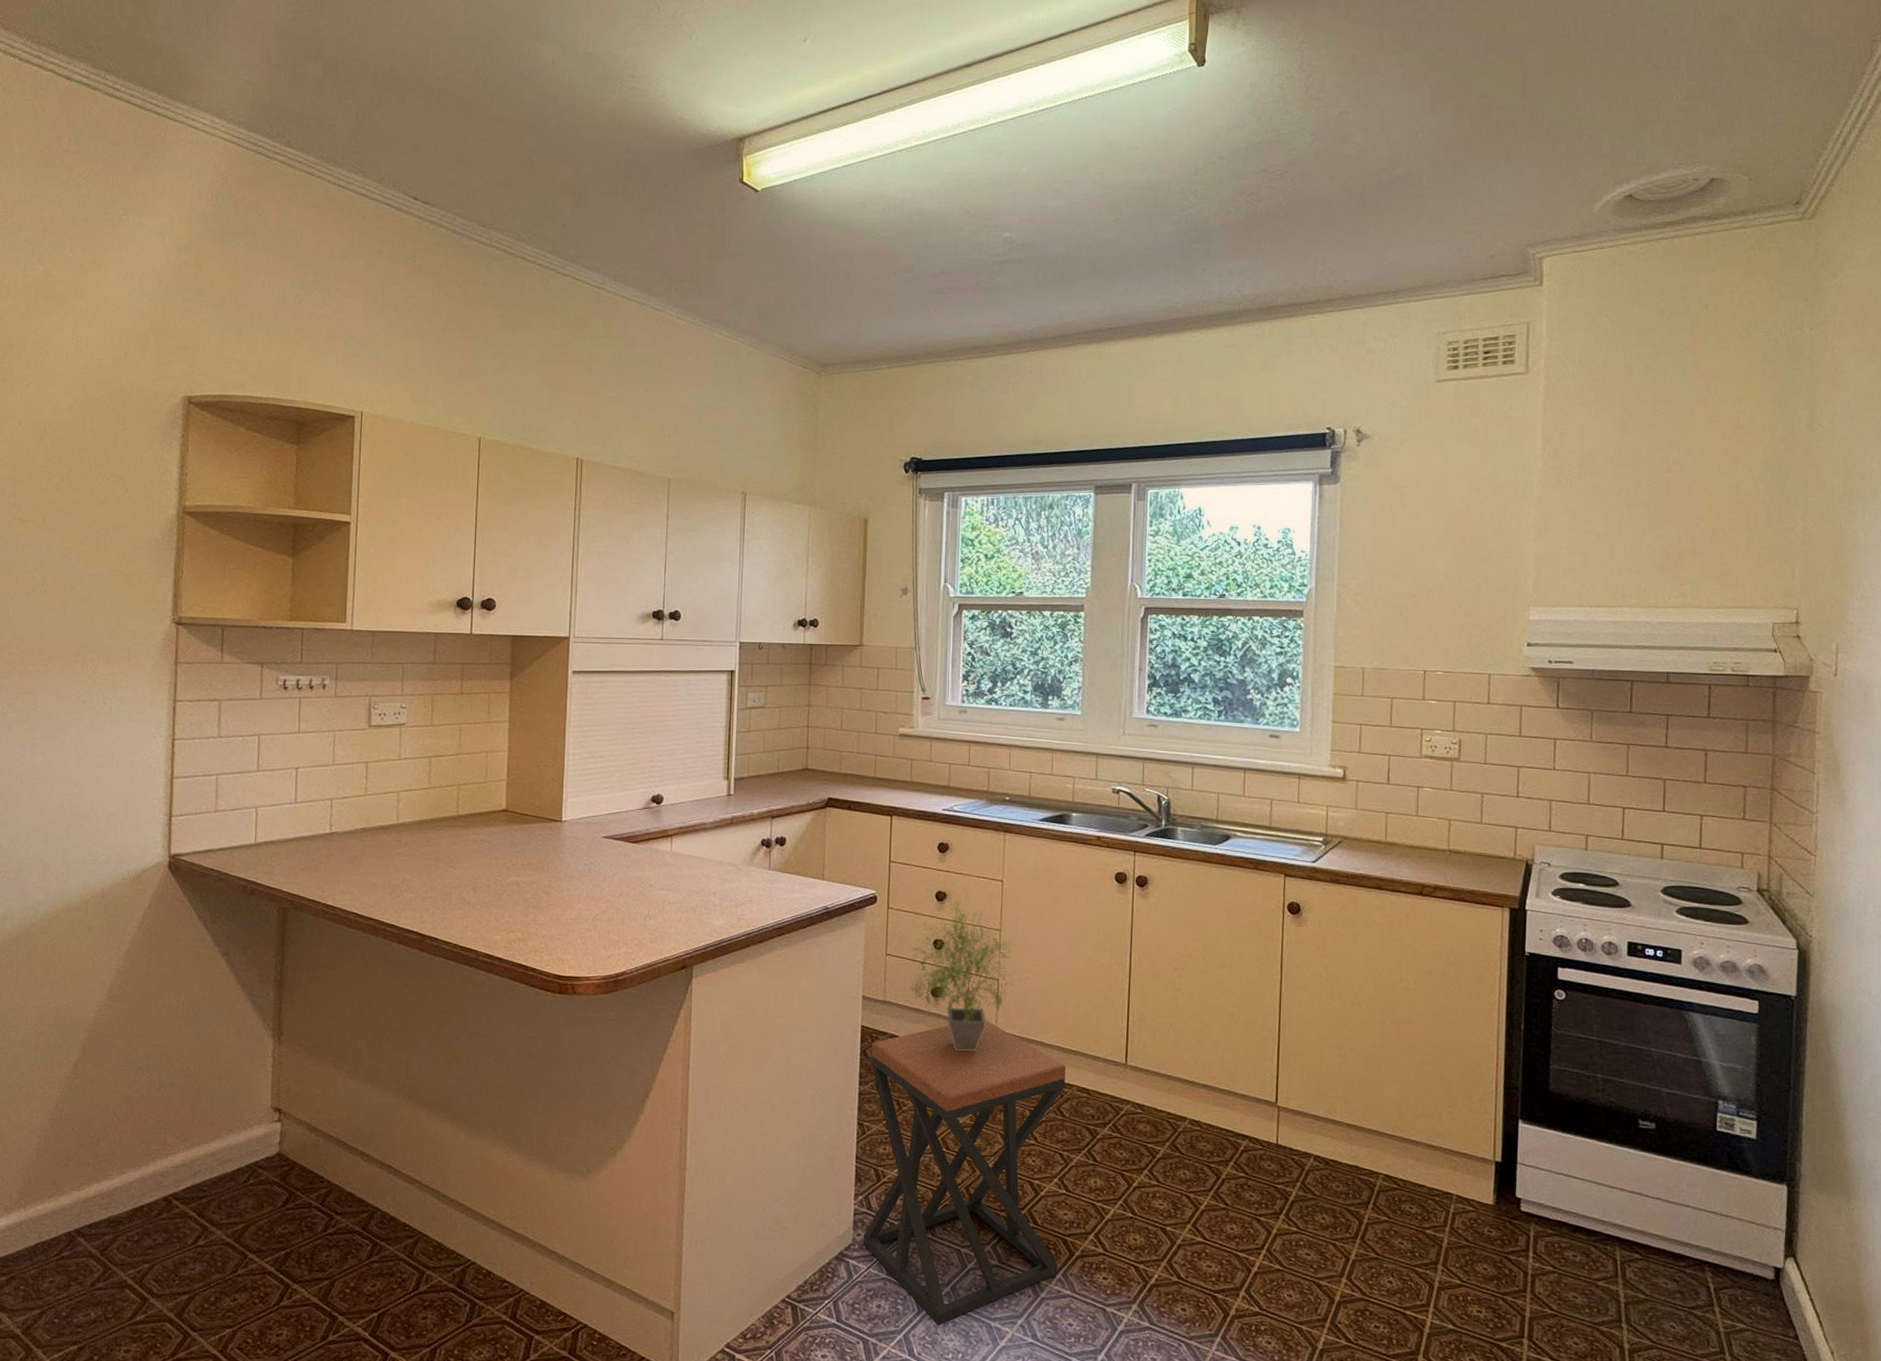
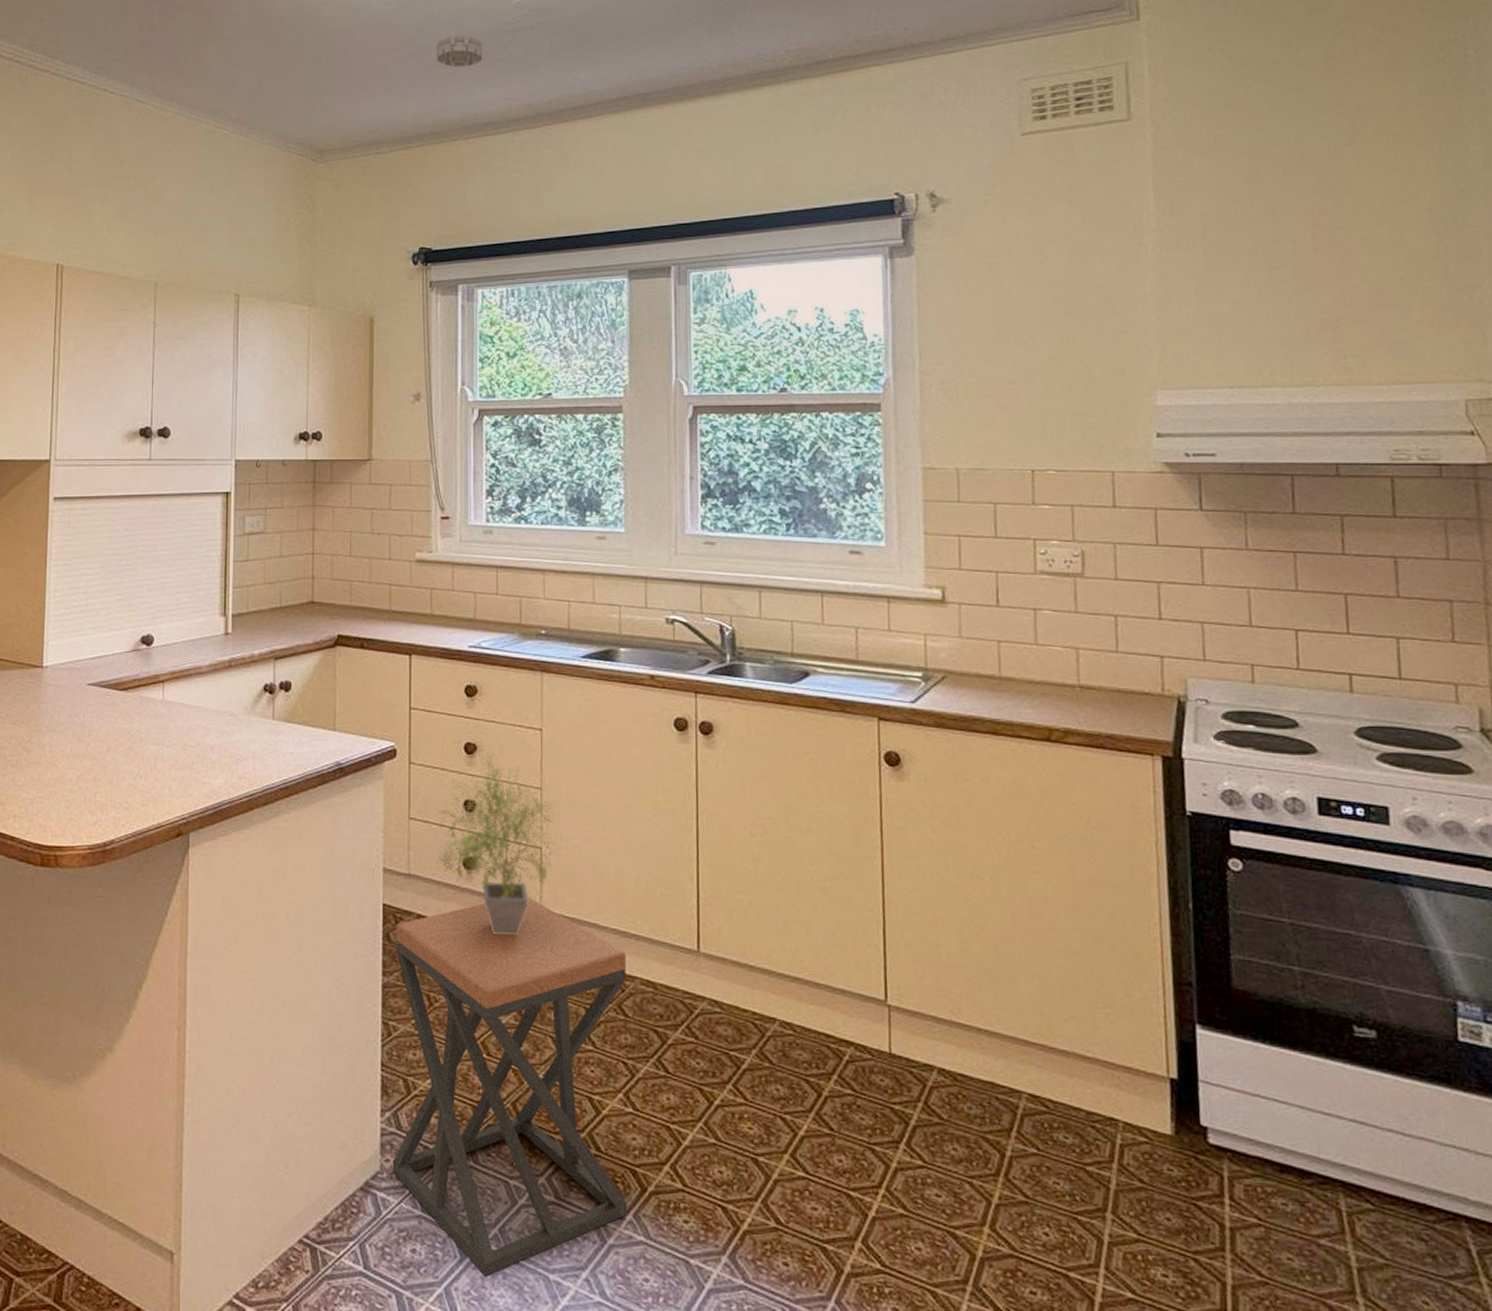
smoke detector: none [932,264,975,294] -> present [437,35,483,67]

